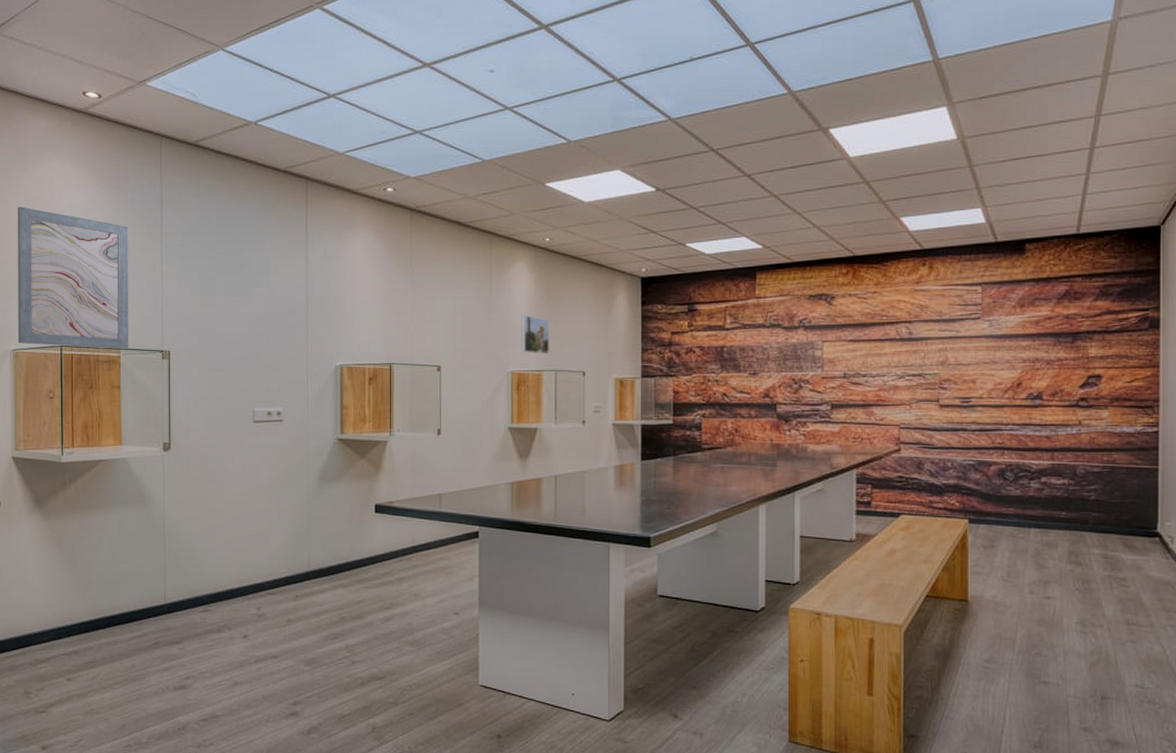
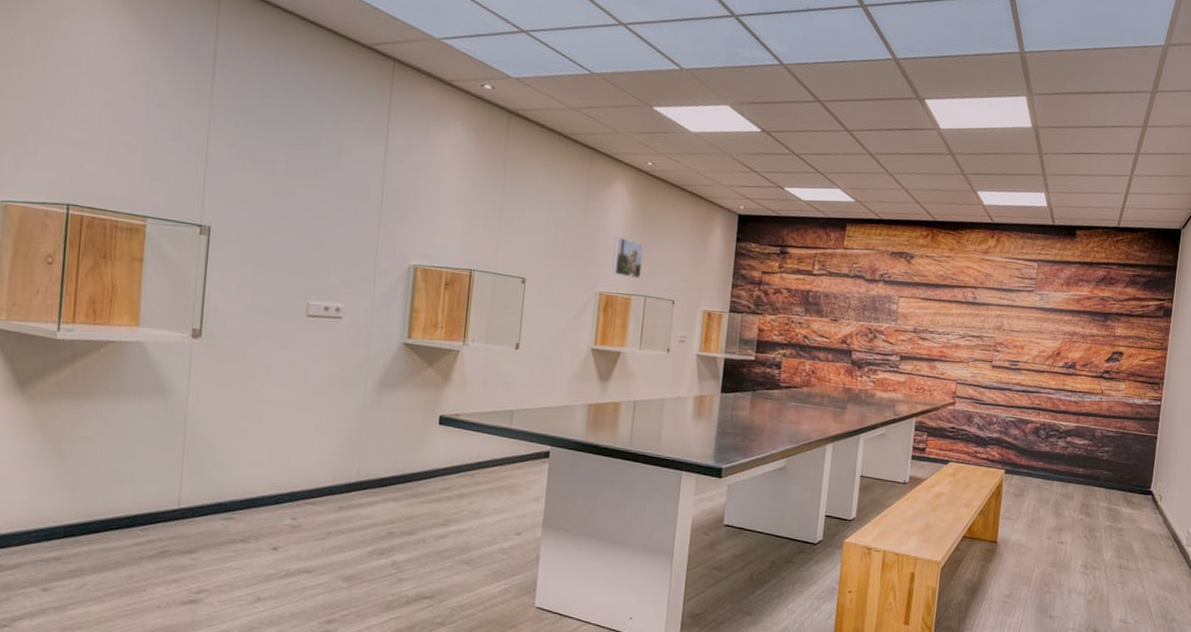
wall art: present [17,206,129,349] -> none [8,33,170,218]

